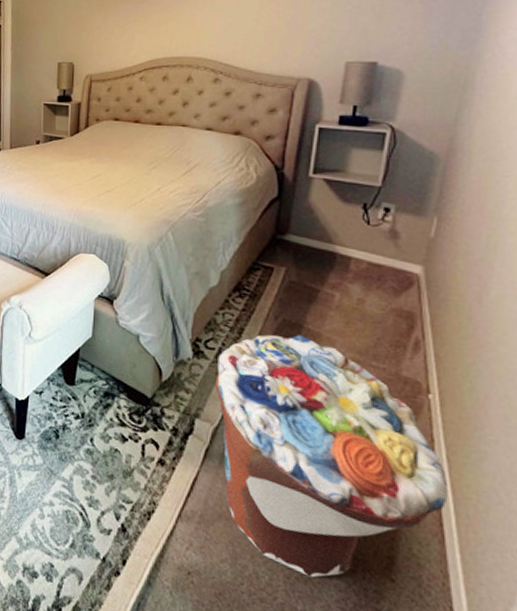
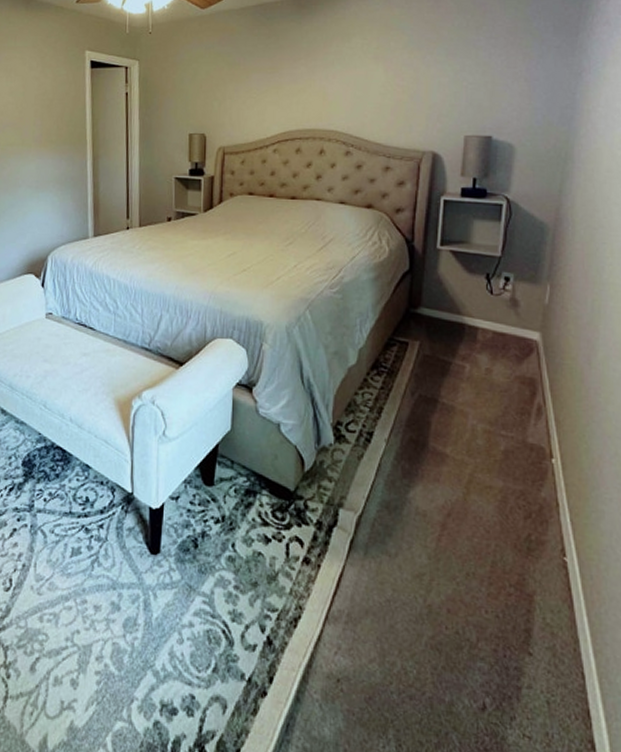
flower pot: present [215,334,449,578] -> none [357,410,574,664]

